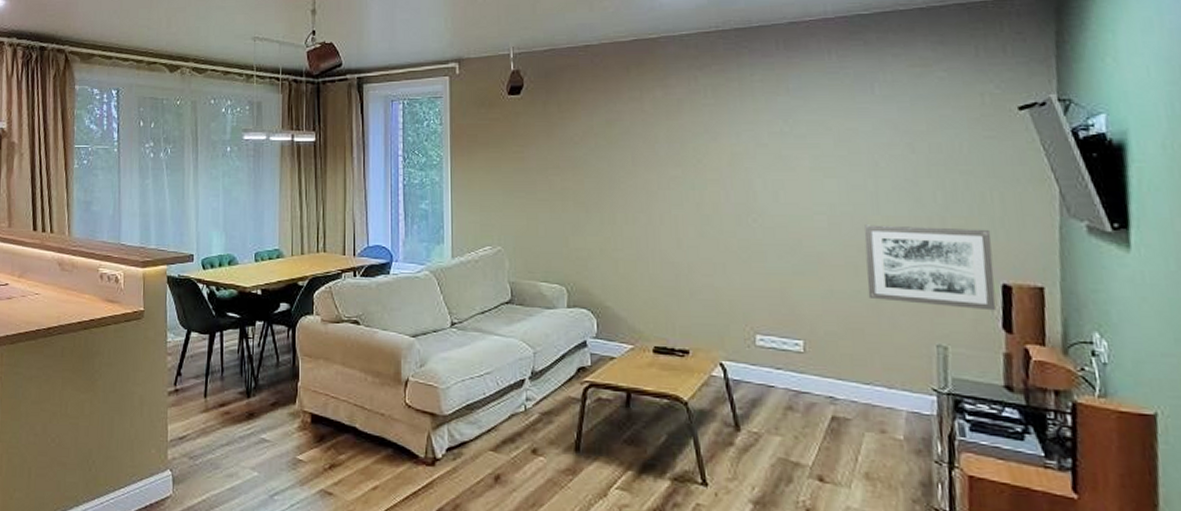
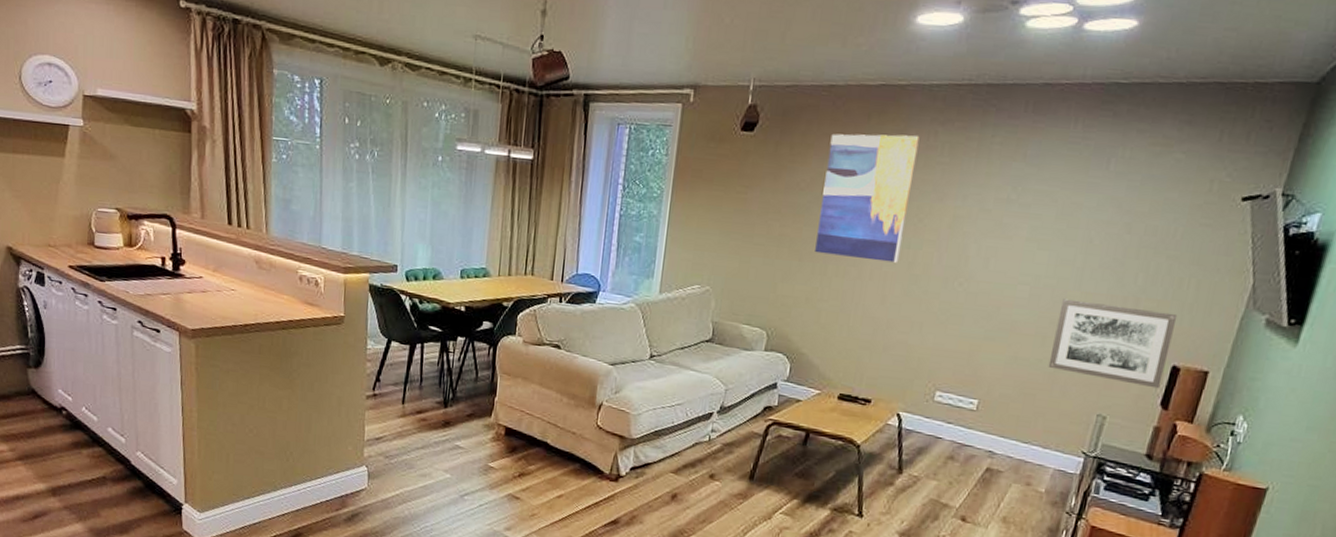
wall art: none [595,82,687,205] -> present [815,133,920,263]

